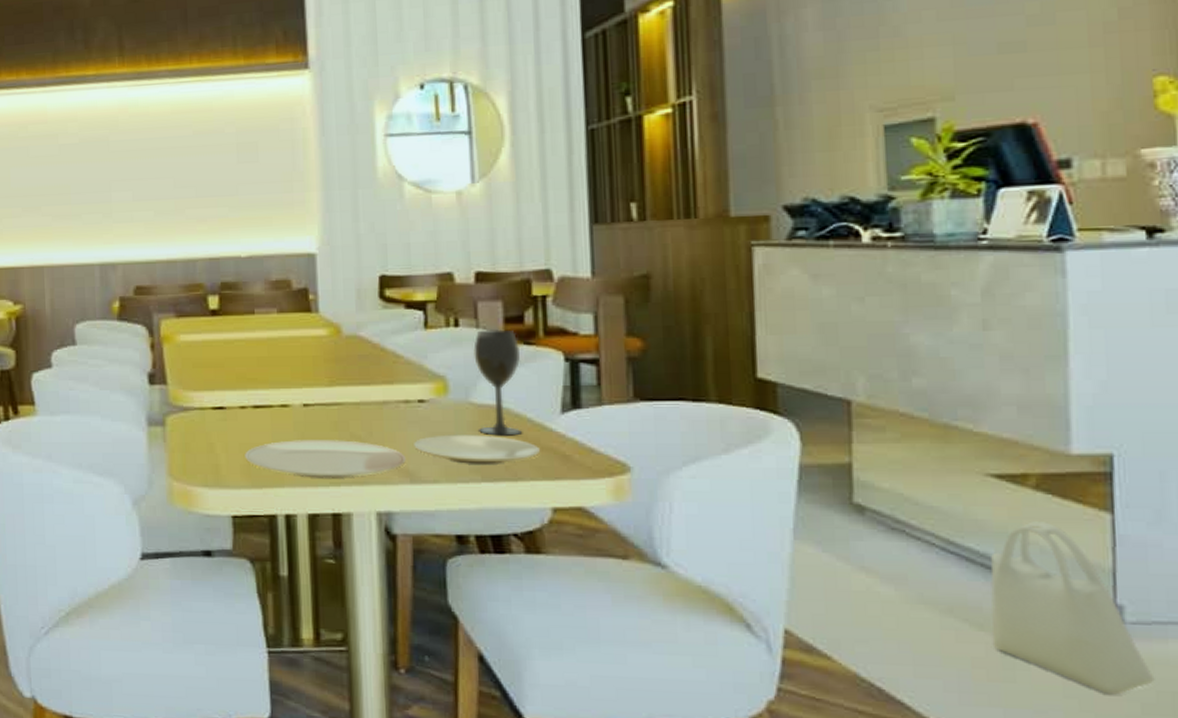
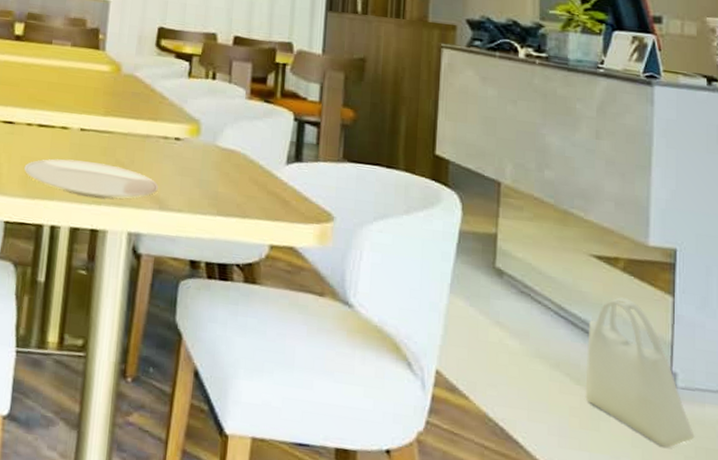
plate: present [414,434,541,466] -> none [166,170,267,202]
wine glass: present [473,329,522,436] -> none [220,85,262,179]

